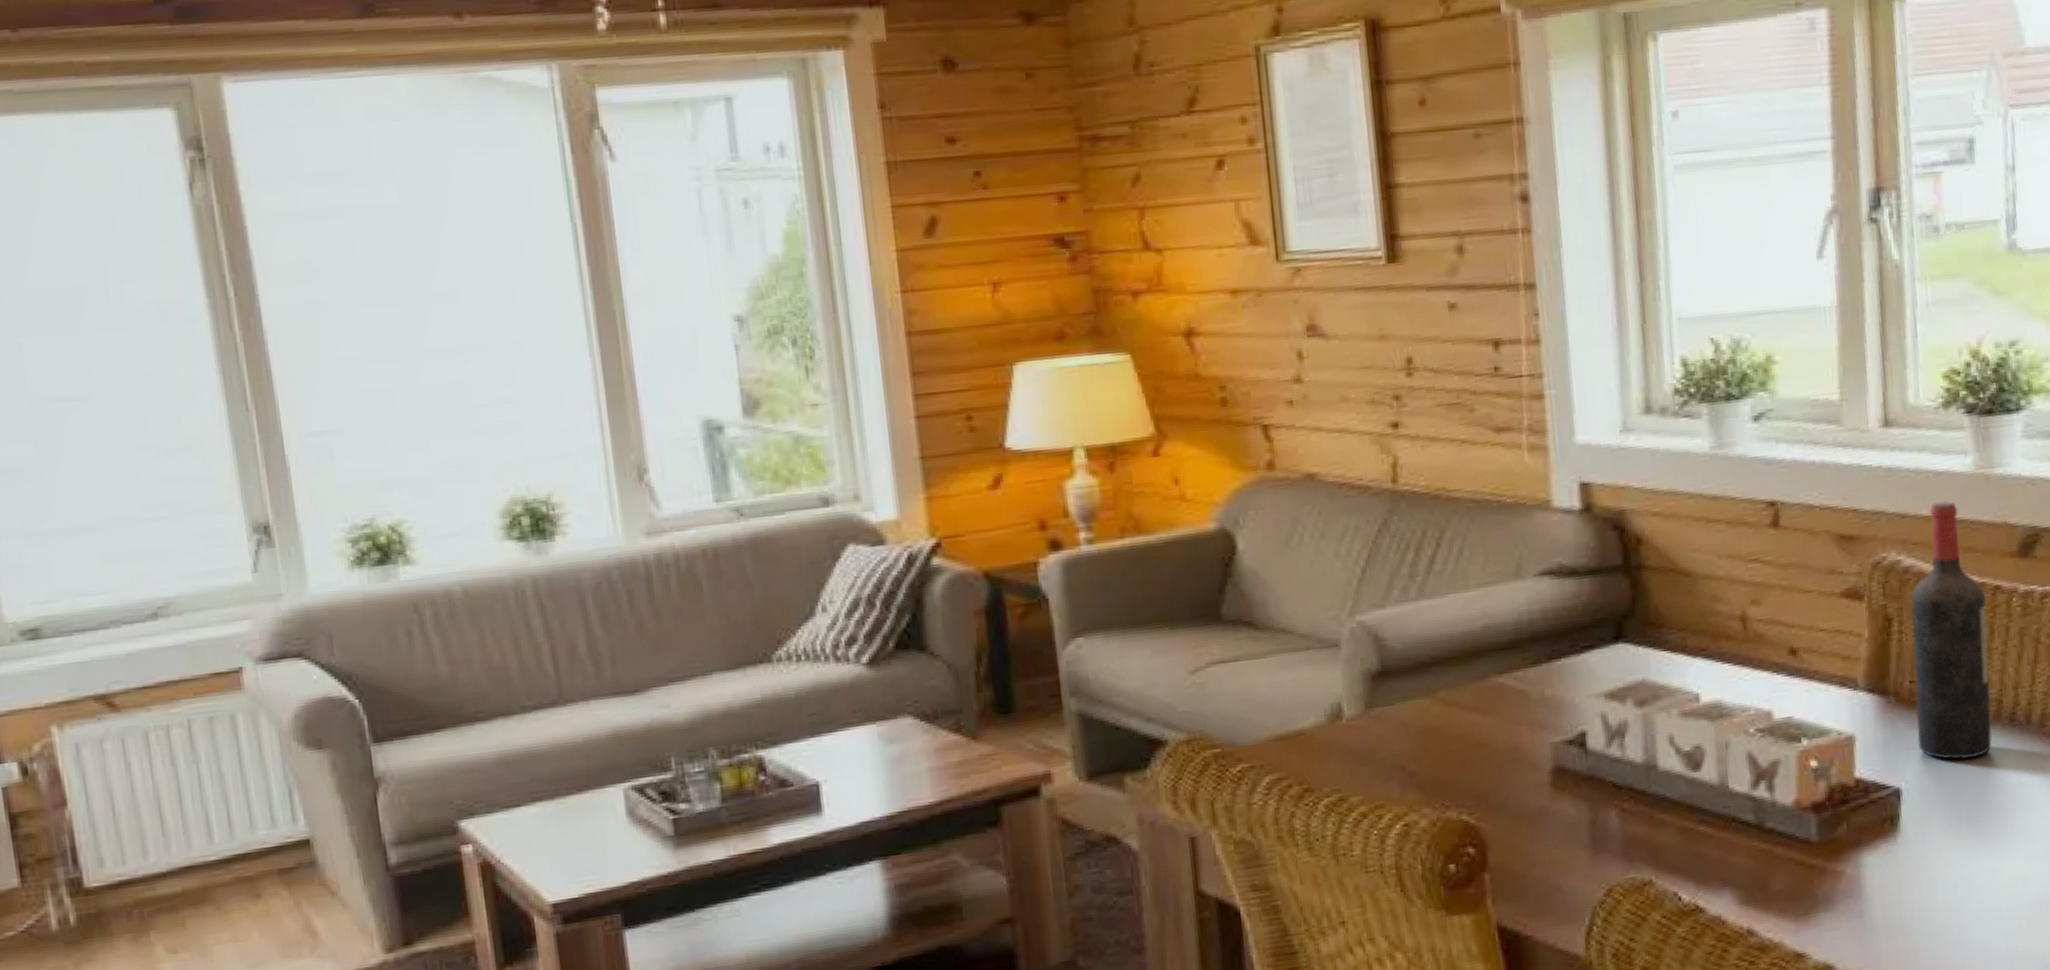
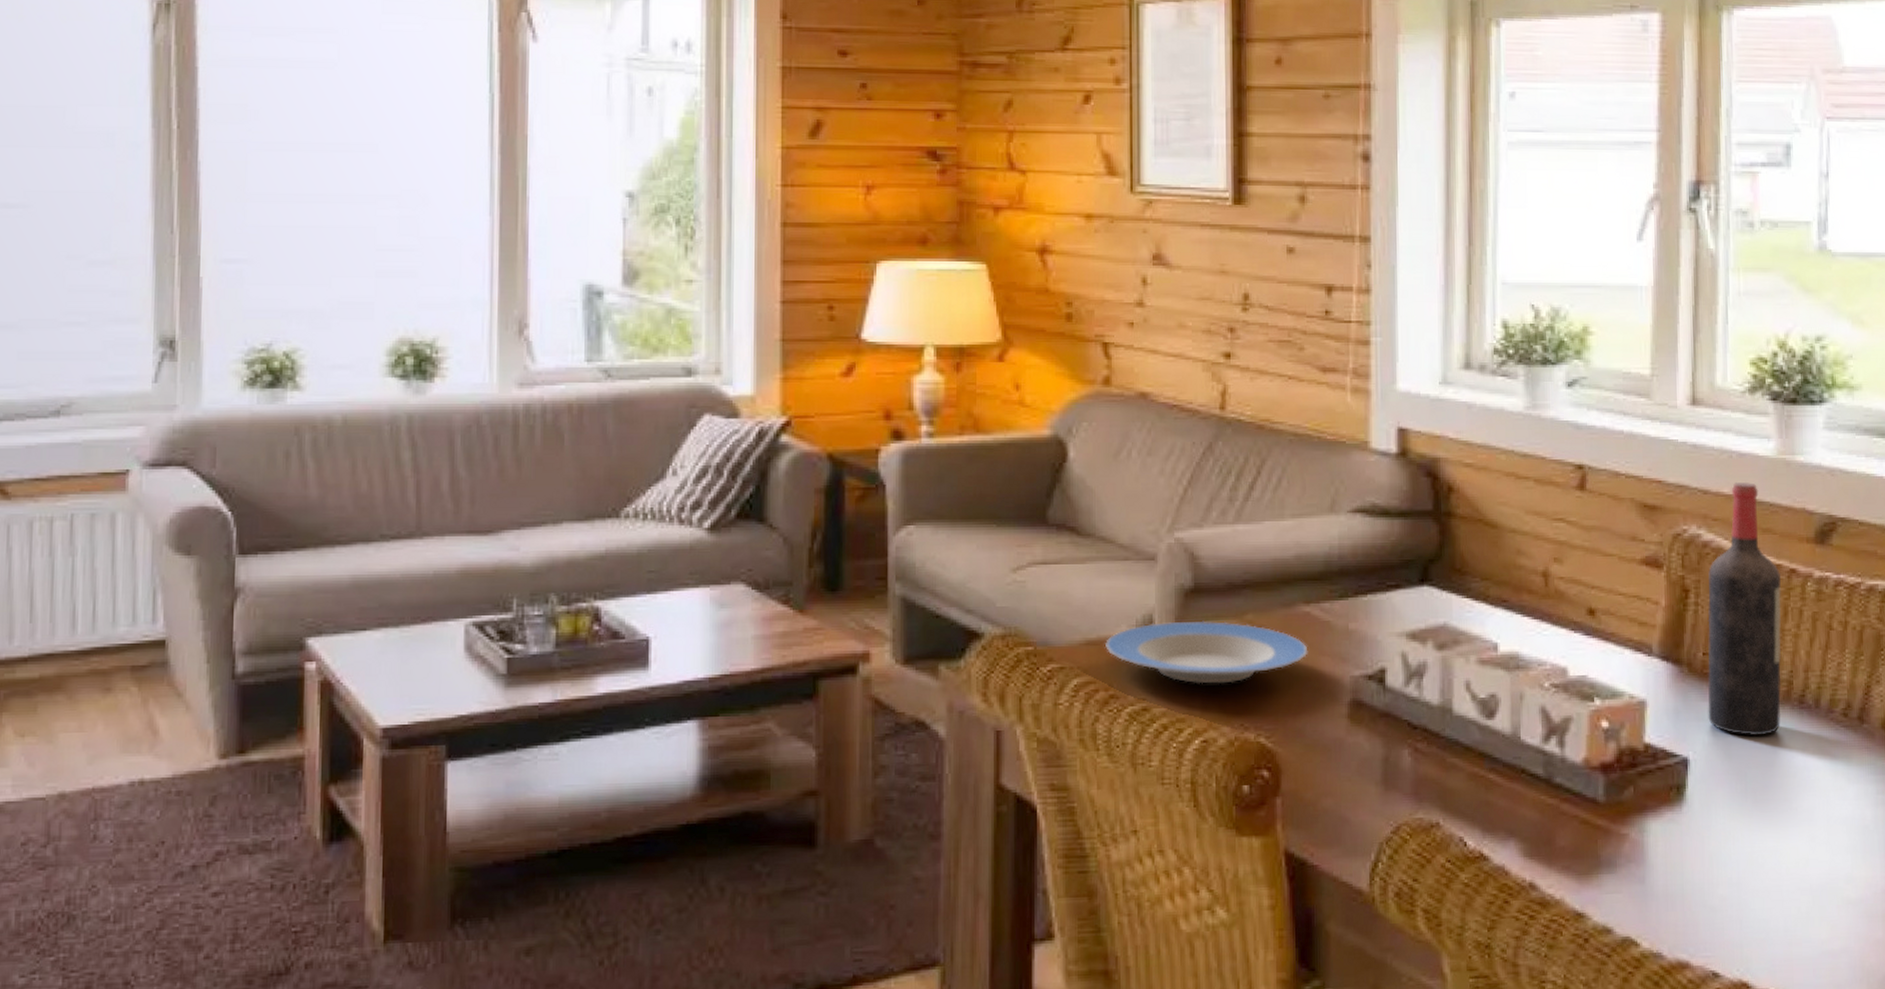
plate: none [1295,701,1505,768] -> present [1105,620,1308,684]

